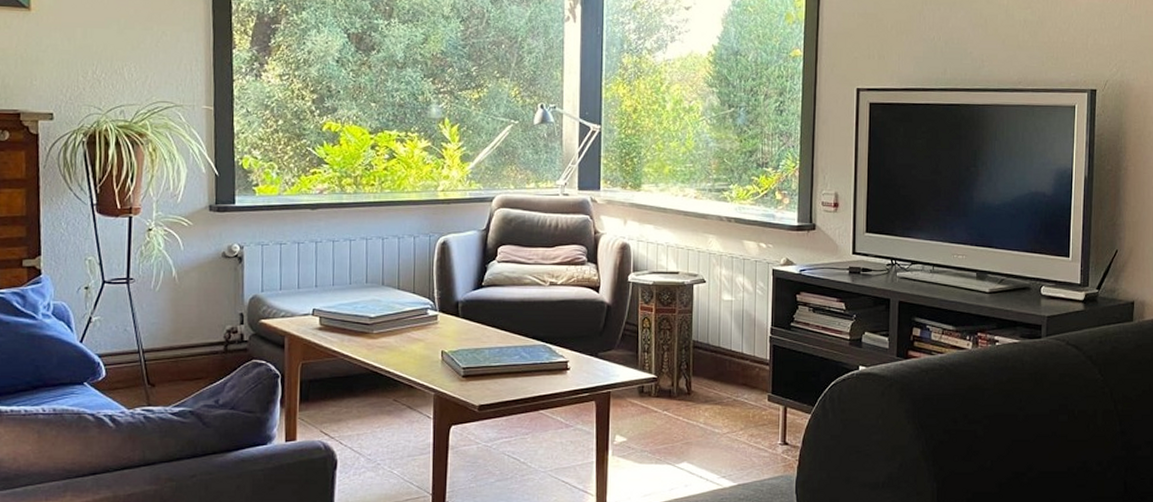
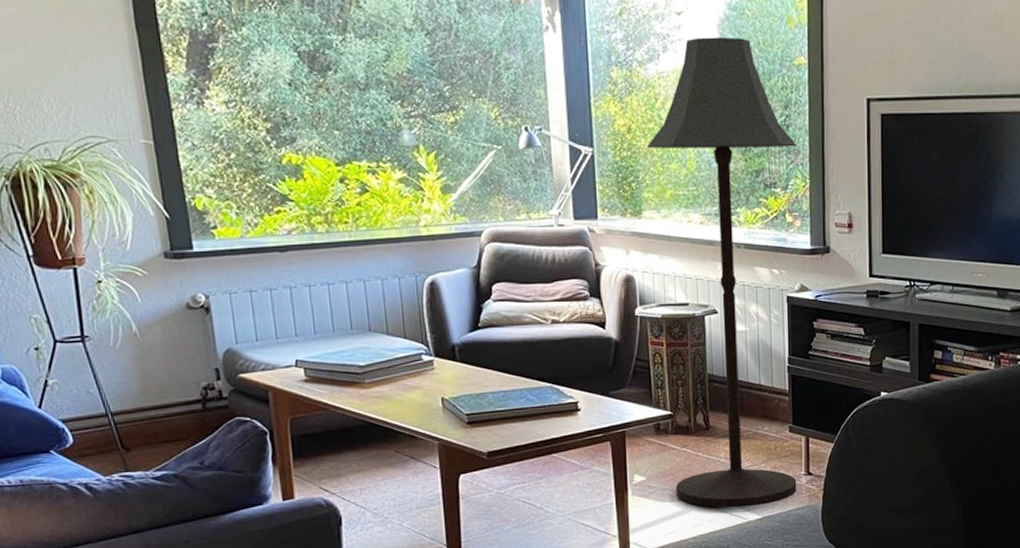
floor lamp: none [650,30,789,473] -> present [646,37,797,508]

